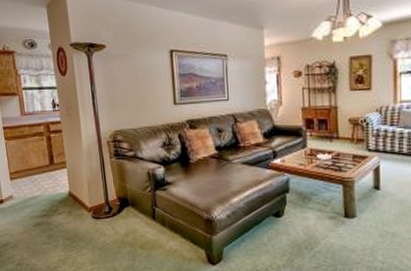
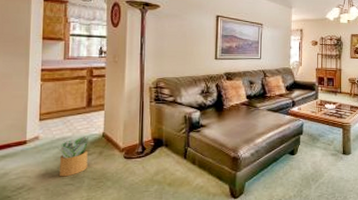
potted plant: none [30,195,60,236] -> present [57,136,88,177]

